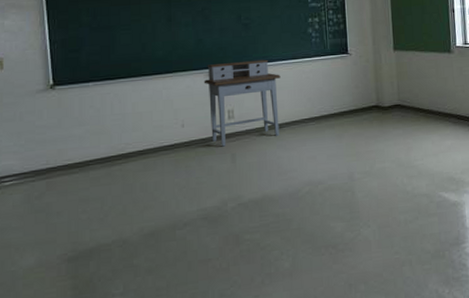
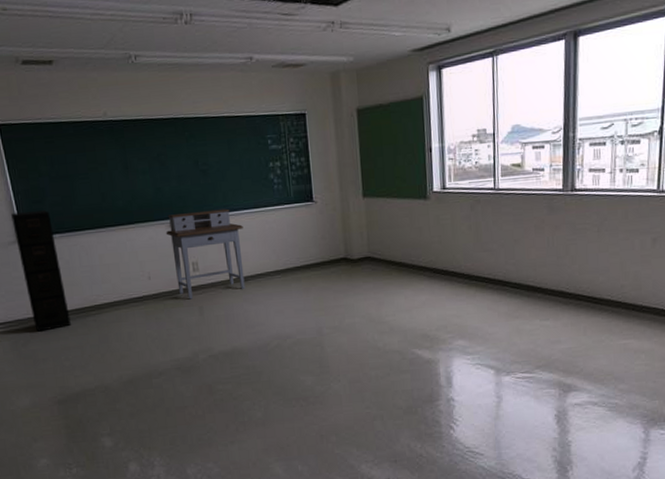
filing cabinet: none [44,59,94,183] -> present [11,210,71,332]

